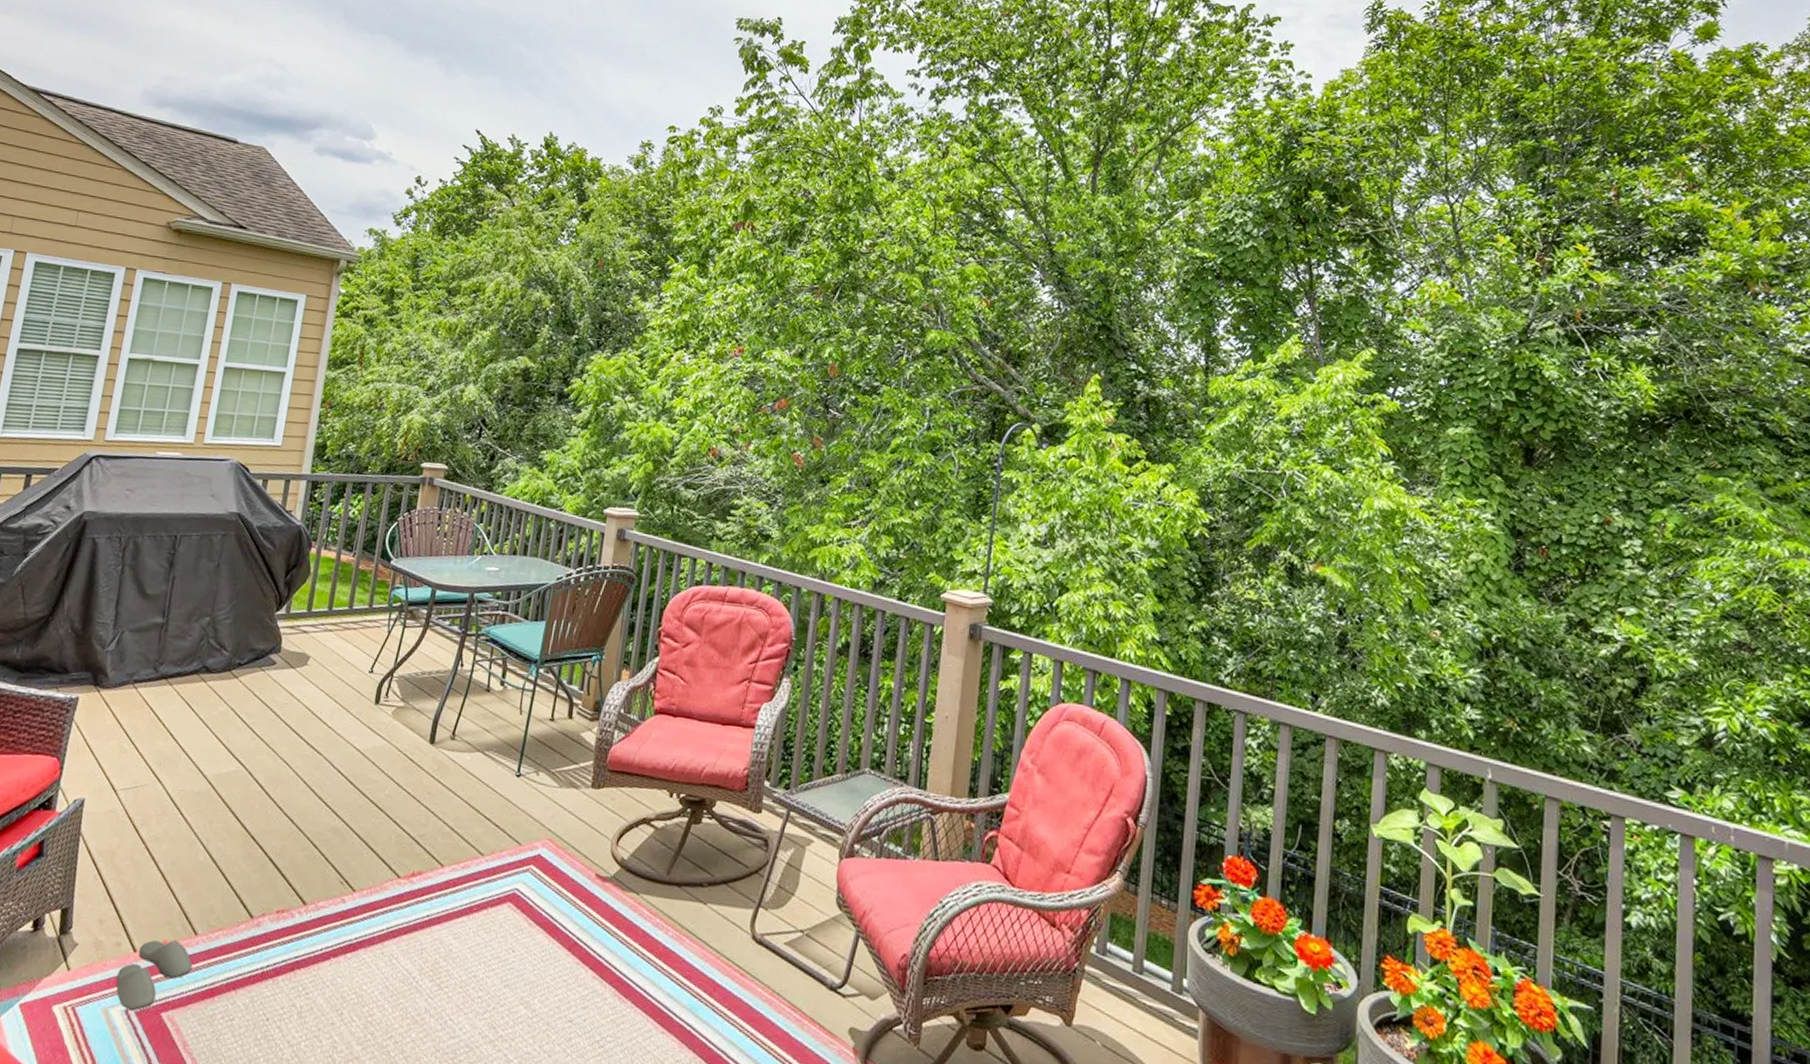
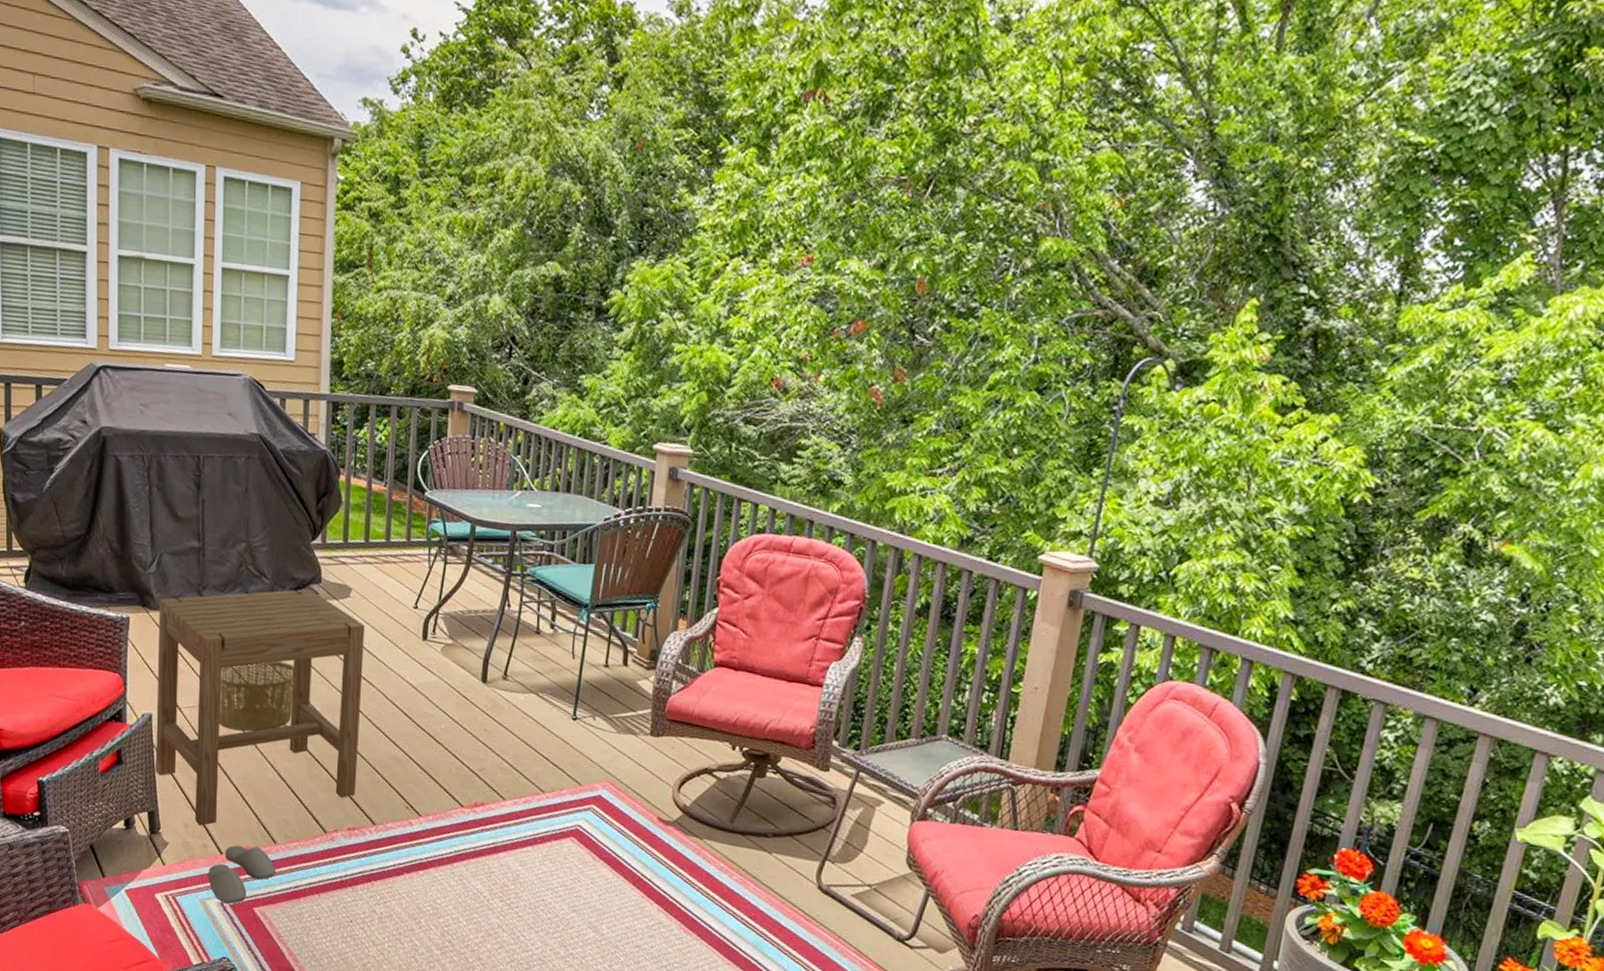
stool: none [78,659,319,921] -> present [155,588,365,826]
basket: none [155,734,243,811] -> present [219,661,295,732]

